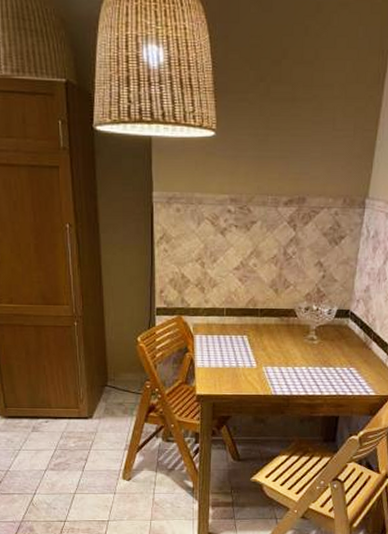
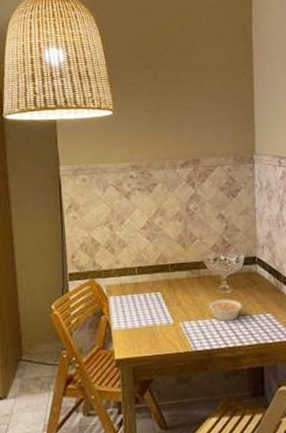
legume: none [294,349,332,370] -> present [209,299,247,321]

